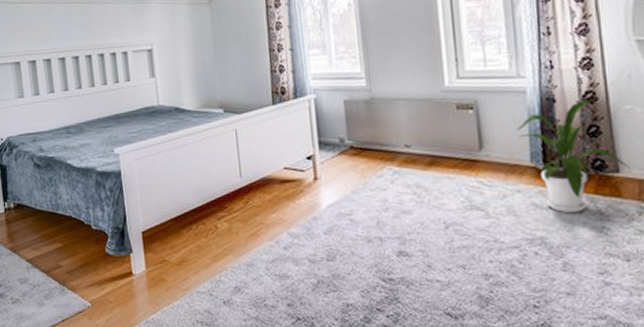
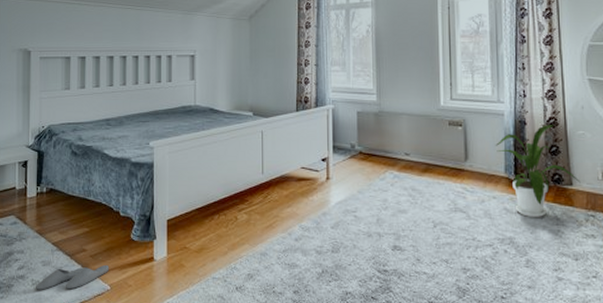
slippers: none [16,282,88,308] -> present [36,265,110,290]

